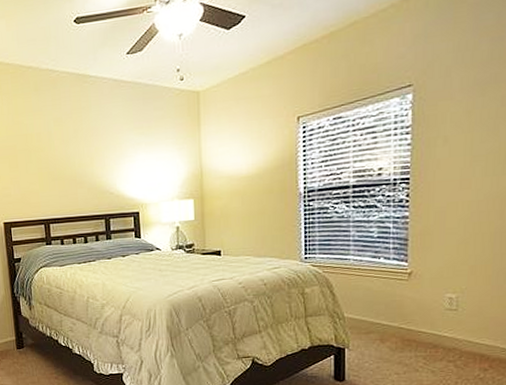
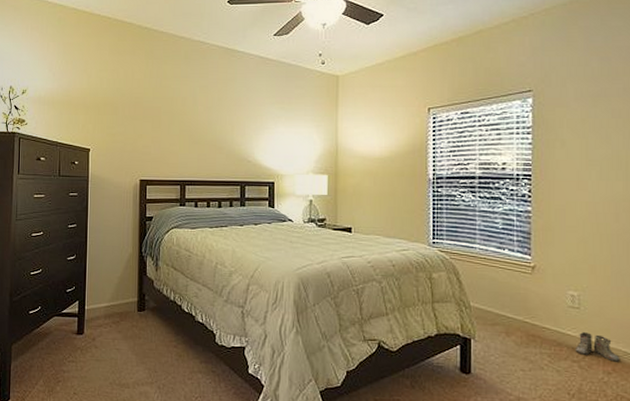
boots: none [451,332,498,359] -> present [575,331,620,362]

